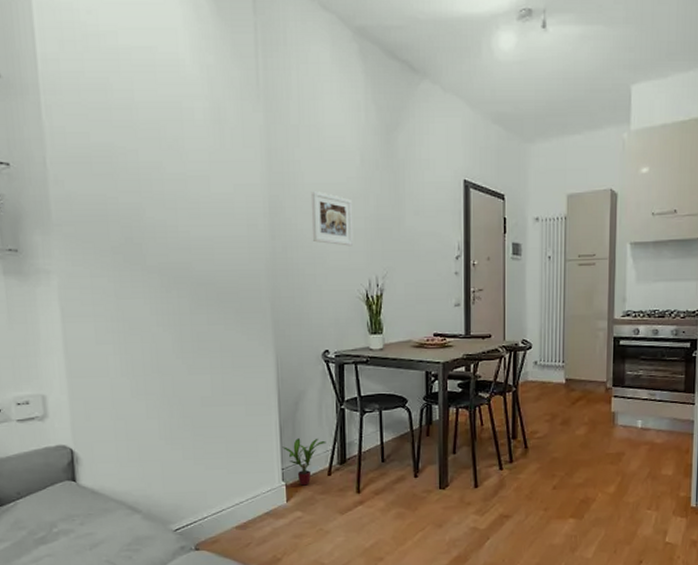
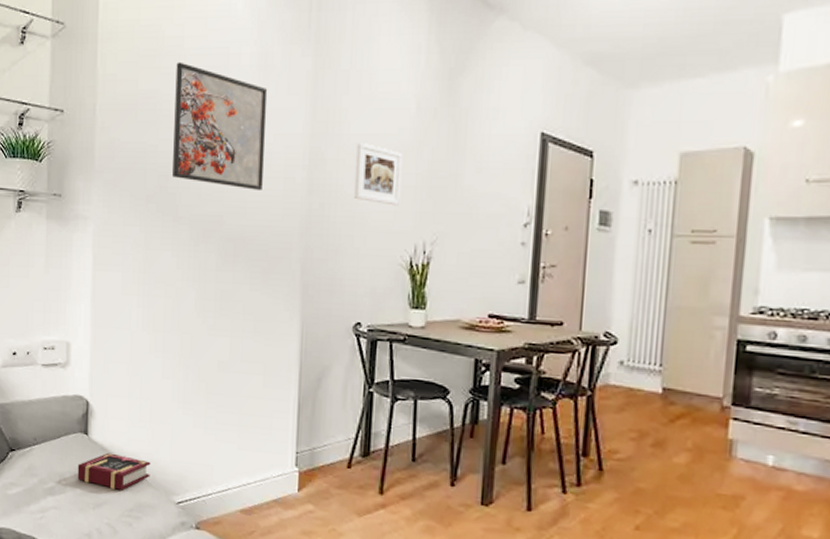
book: none [68,495,145,528] -> present [77,452,151,490]
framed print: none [128,115,227,237] -> present [172,61,268,190]
potted plant: present [282,438,326,486] -> none [299,420,349,476]

